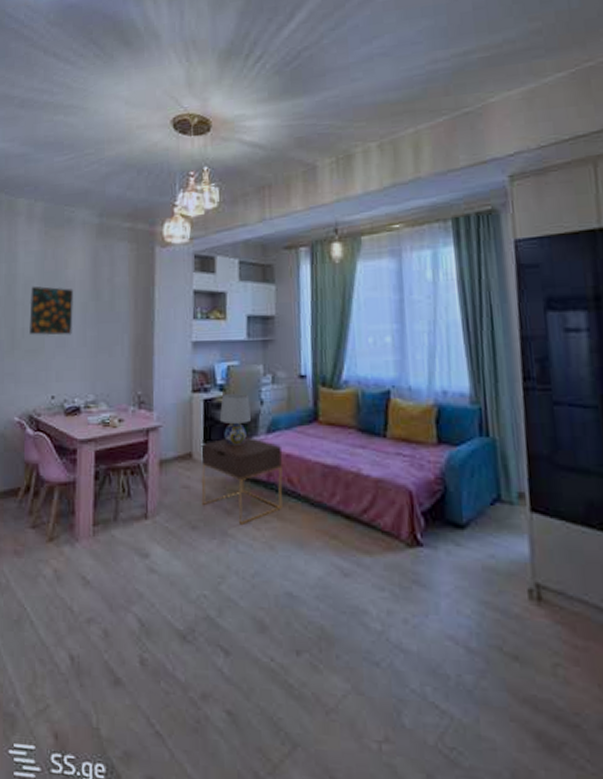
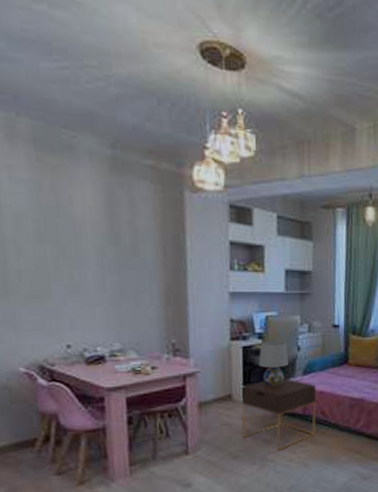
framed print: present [29,286,73,336] -> none [24,221,87,281]

